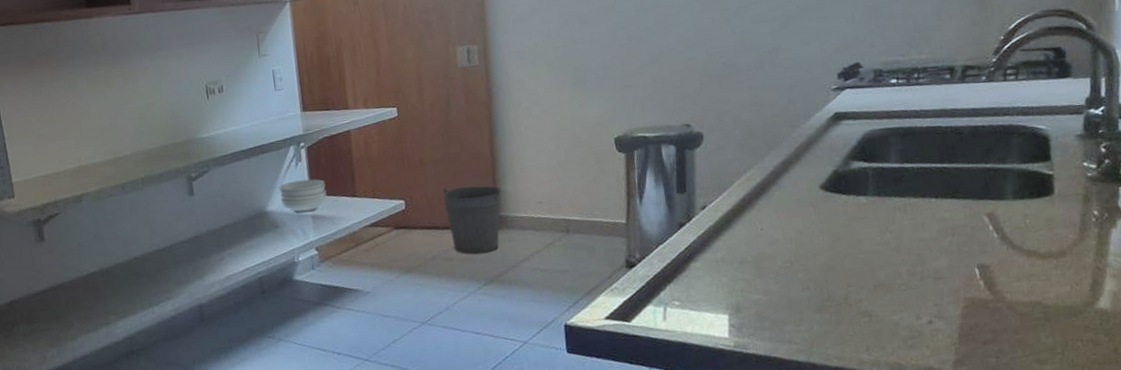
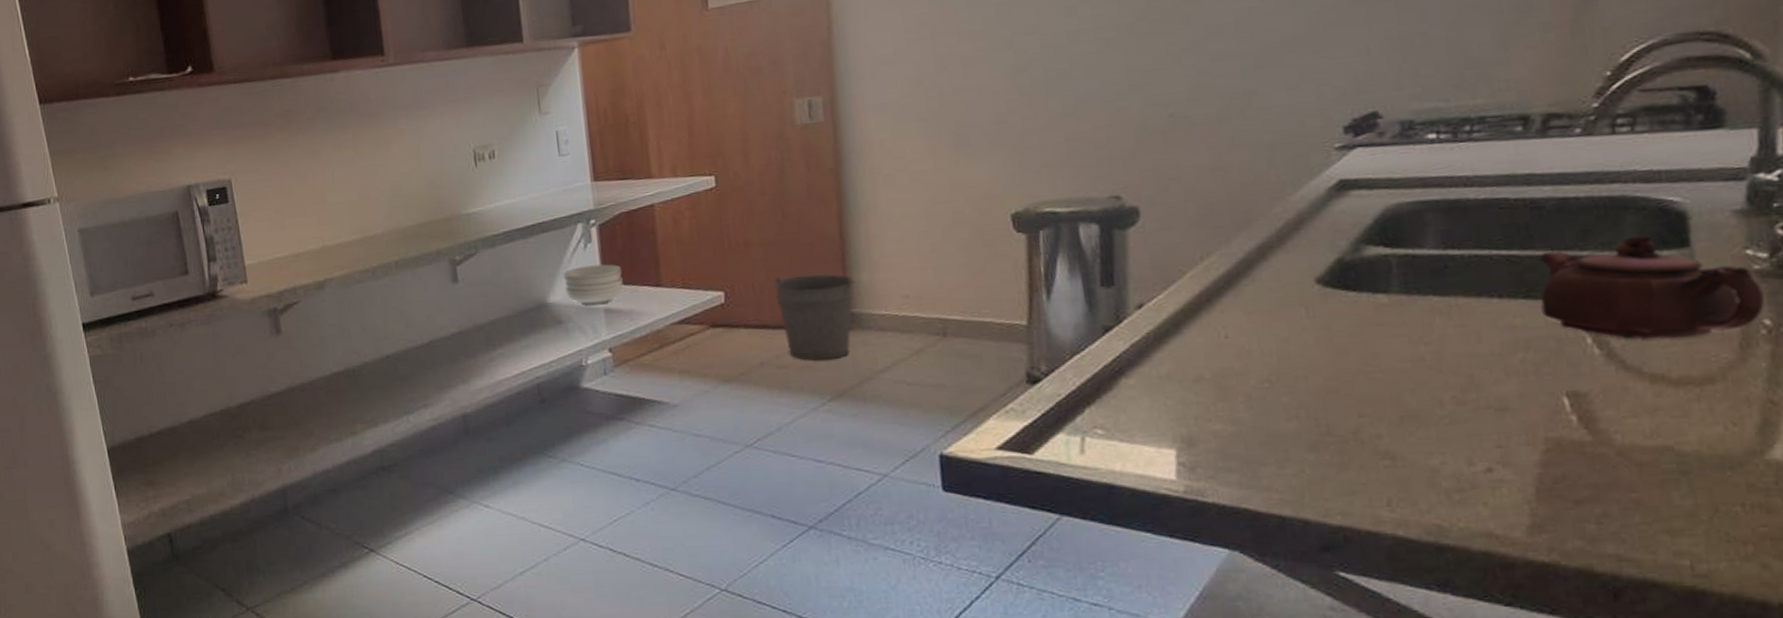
teapot: none [960,152,1094,227] -> present [1539,234,1765,340]

